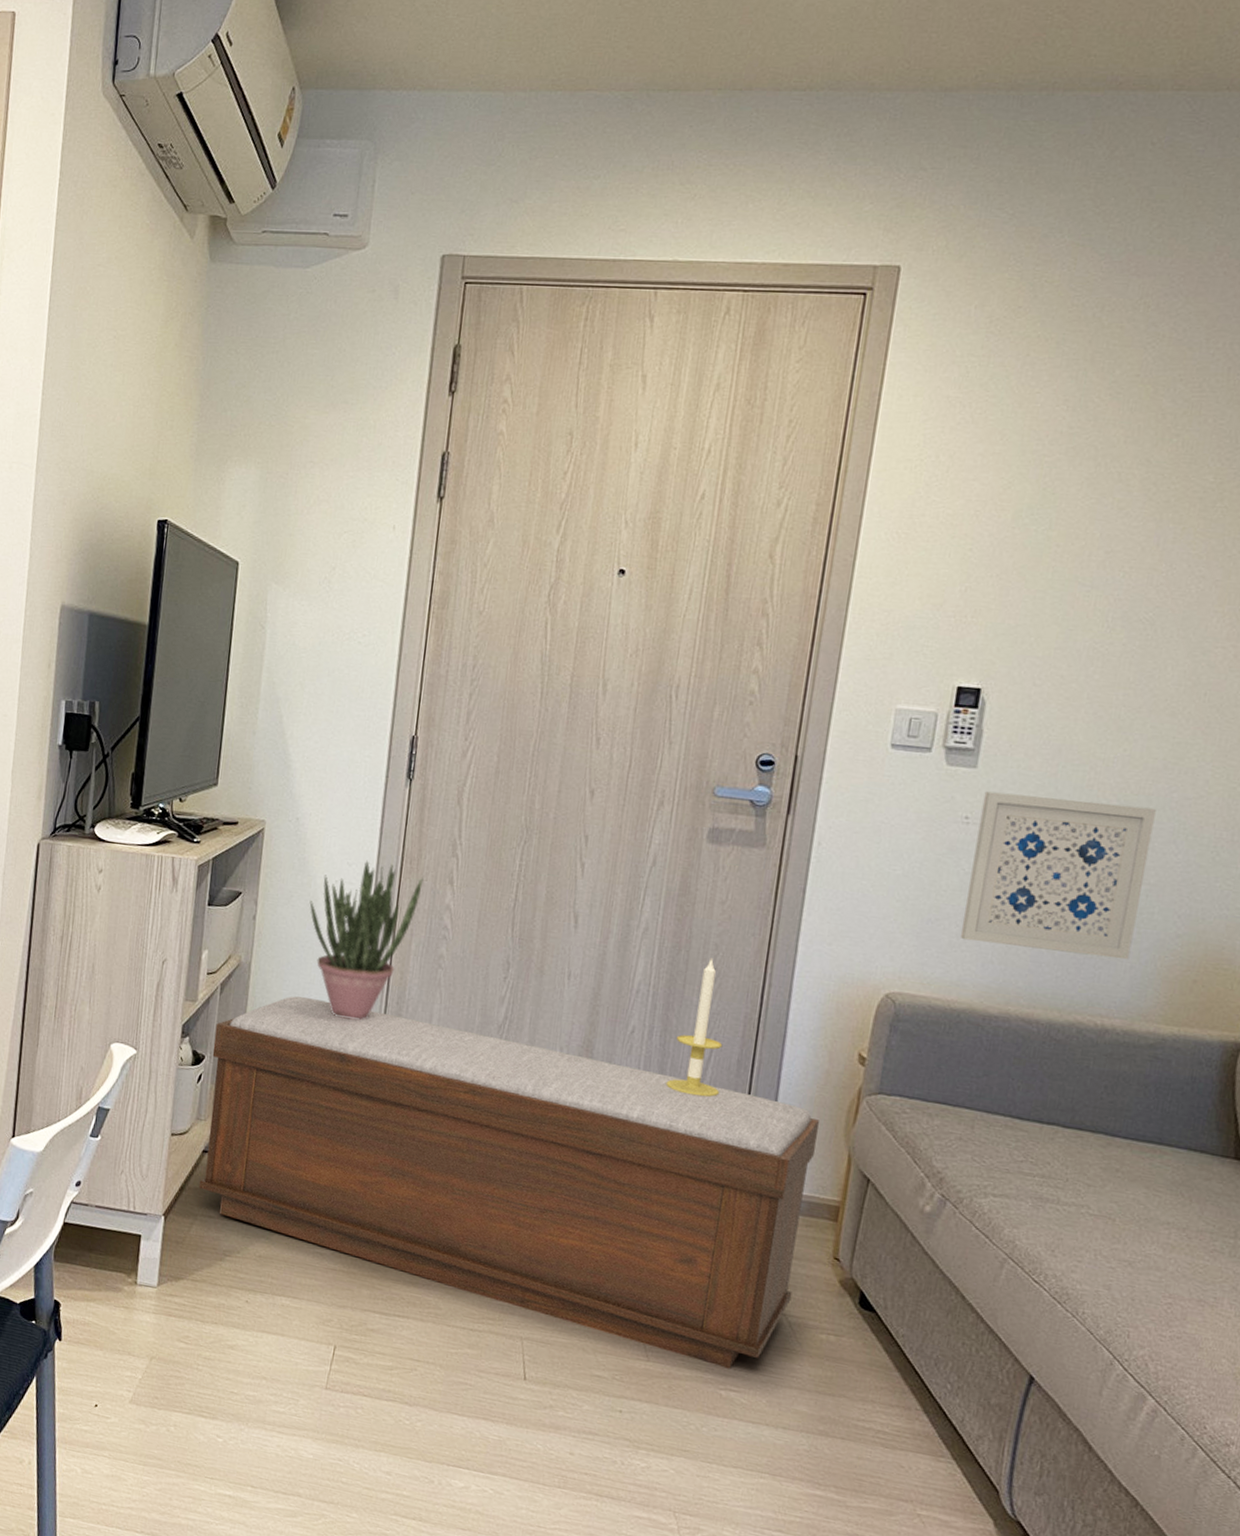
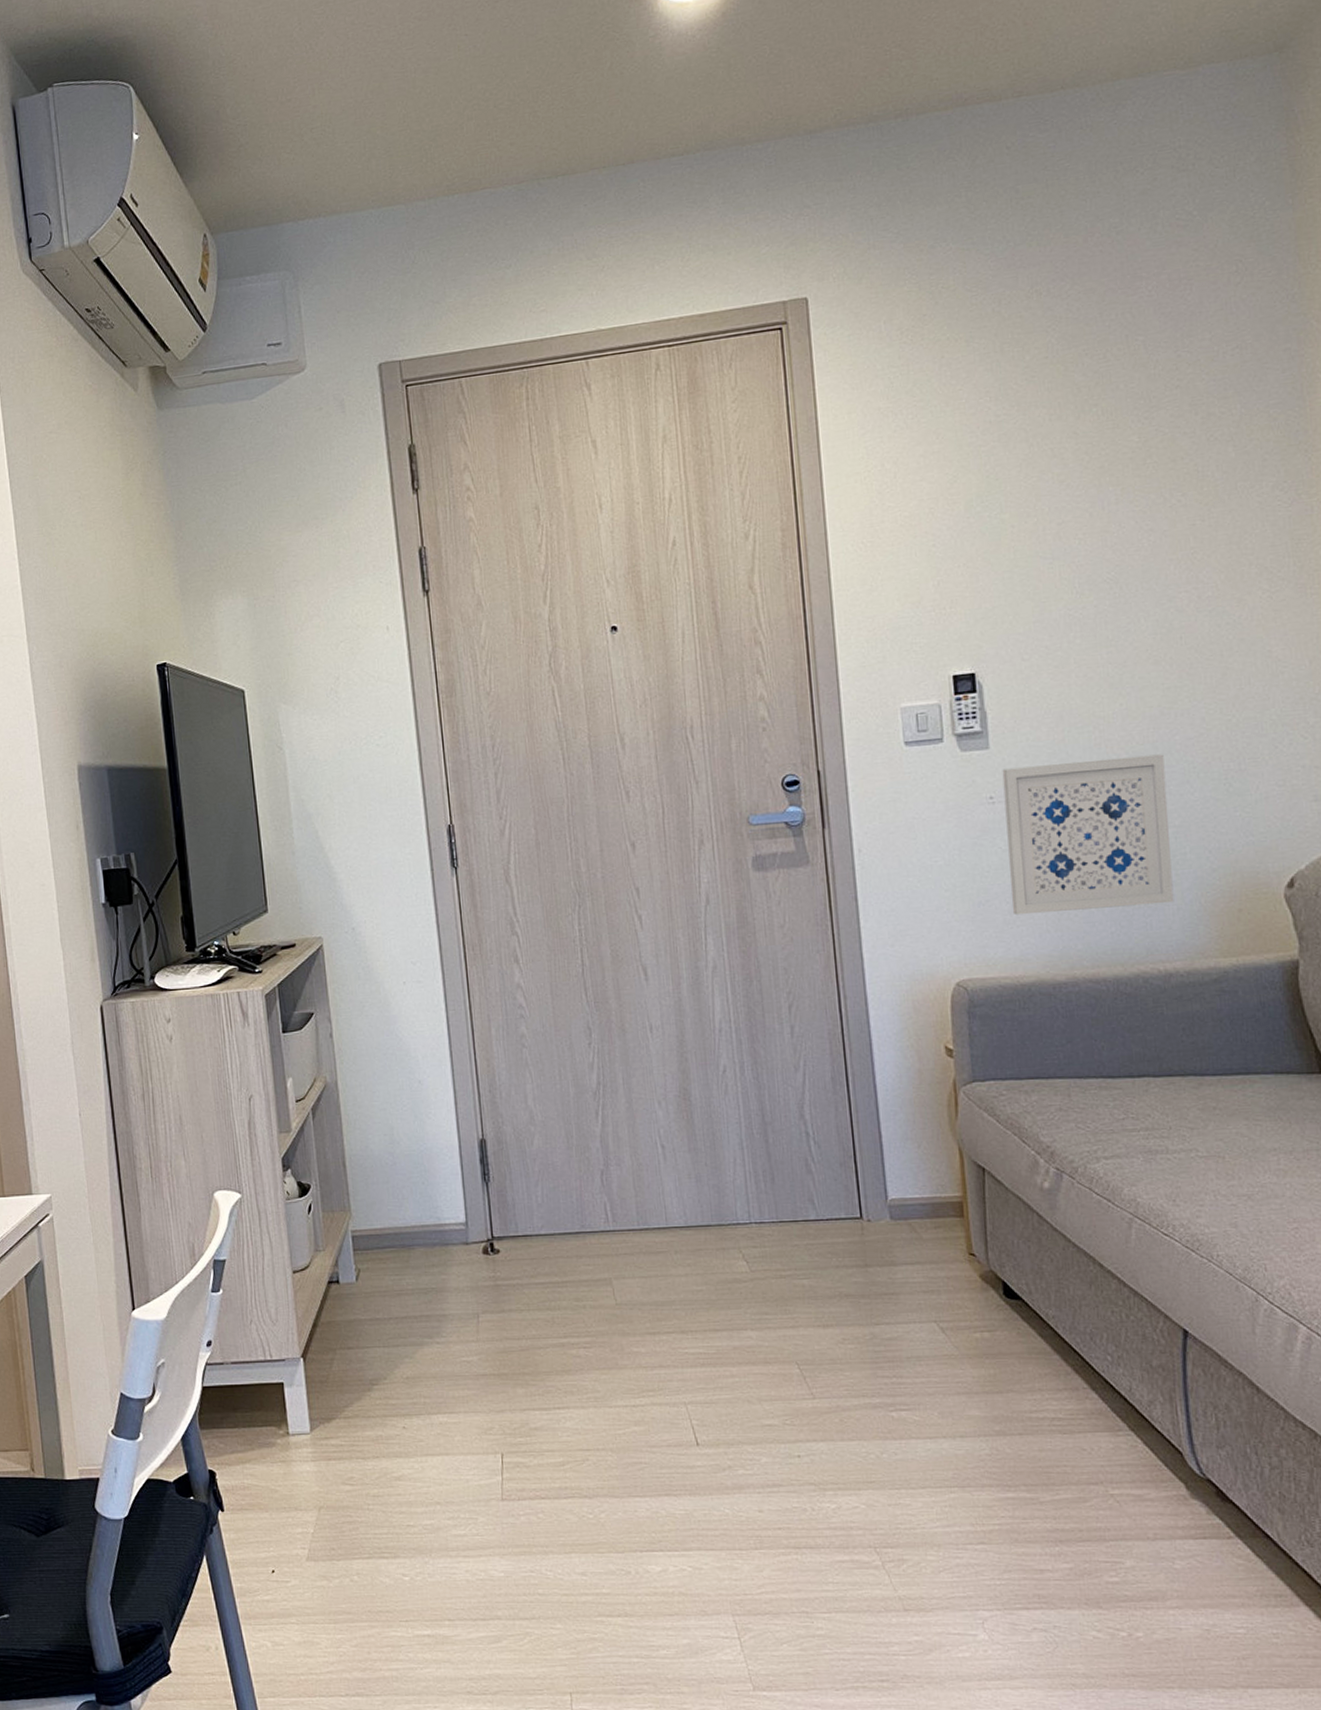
bench: present [198,996,819,1369] -> none [315,1103,938,1389]
potted plant: present [309,860,424,1020] -> none [382,955,490,1118]
candle: present [666,958,723,1097] -> none [768,983,821,1122]

